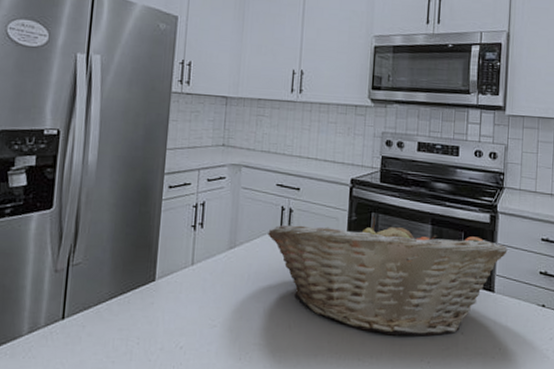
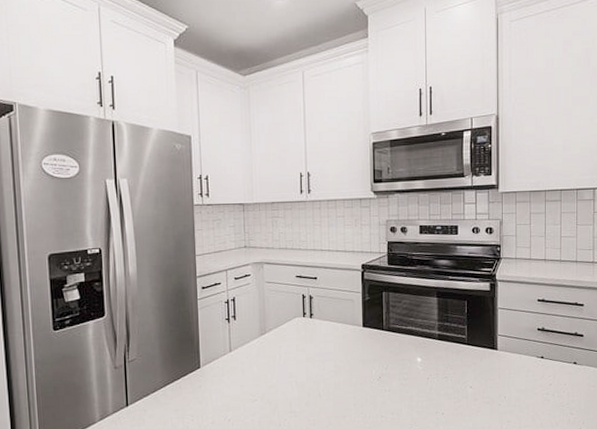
fruit basket: present [268,215,508,336] -> none [293,294,507,395]

